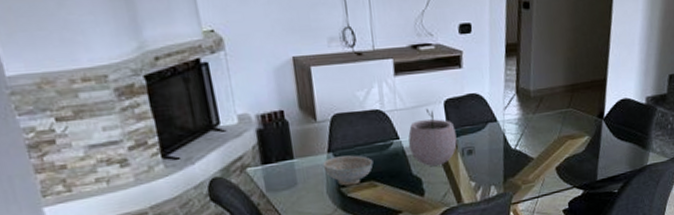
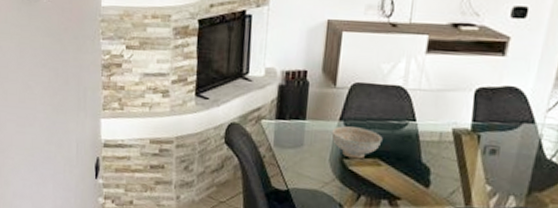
plant pot: present [408,108,457,166] -> none [423,94,482,159]

